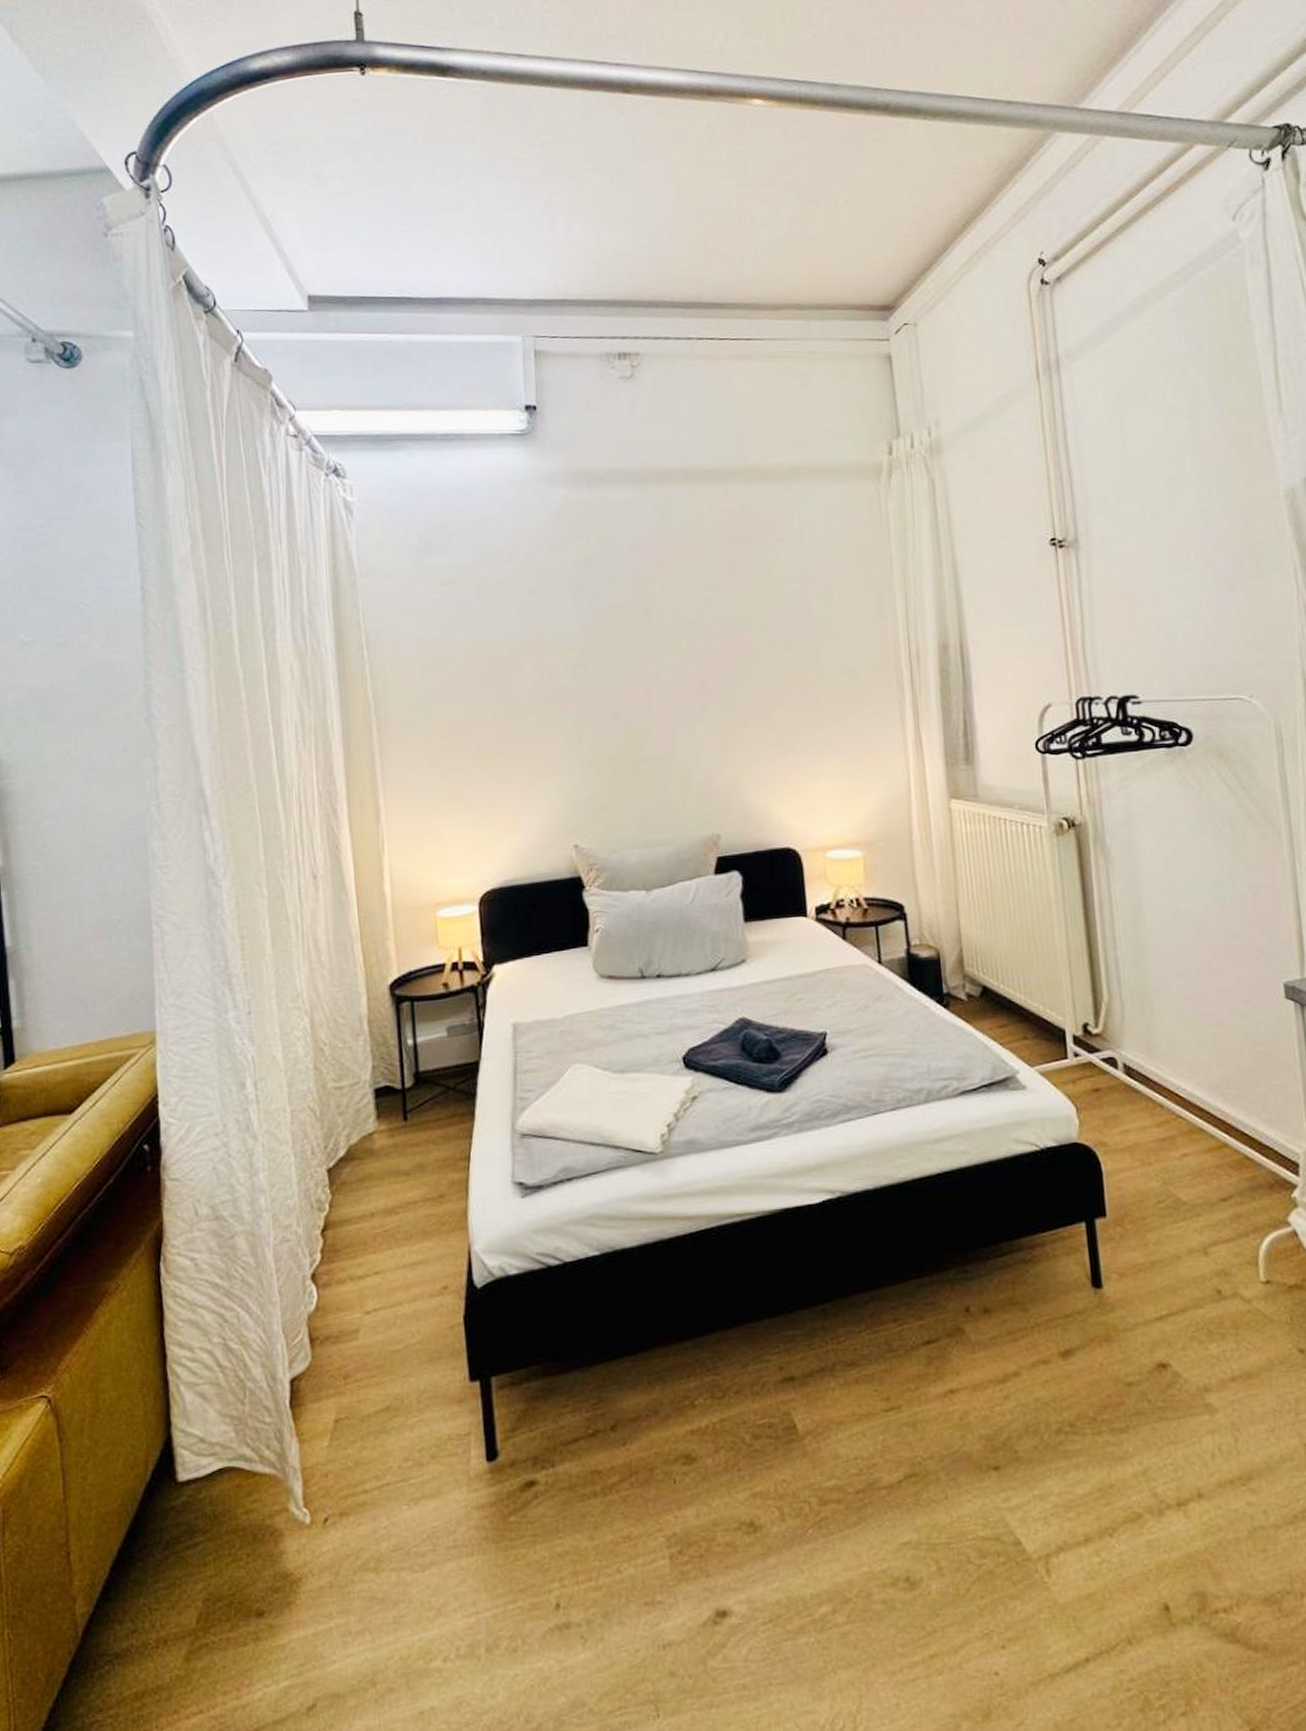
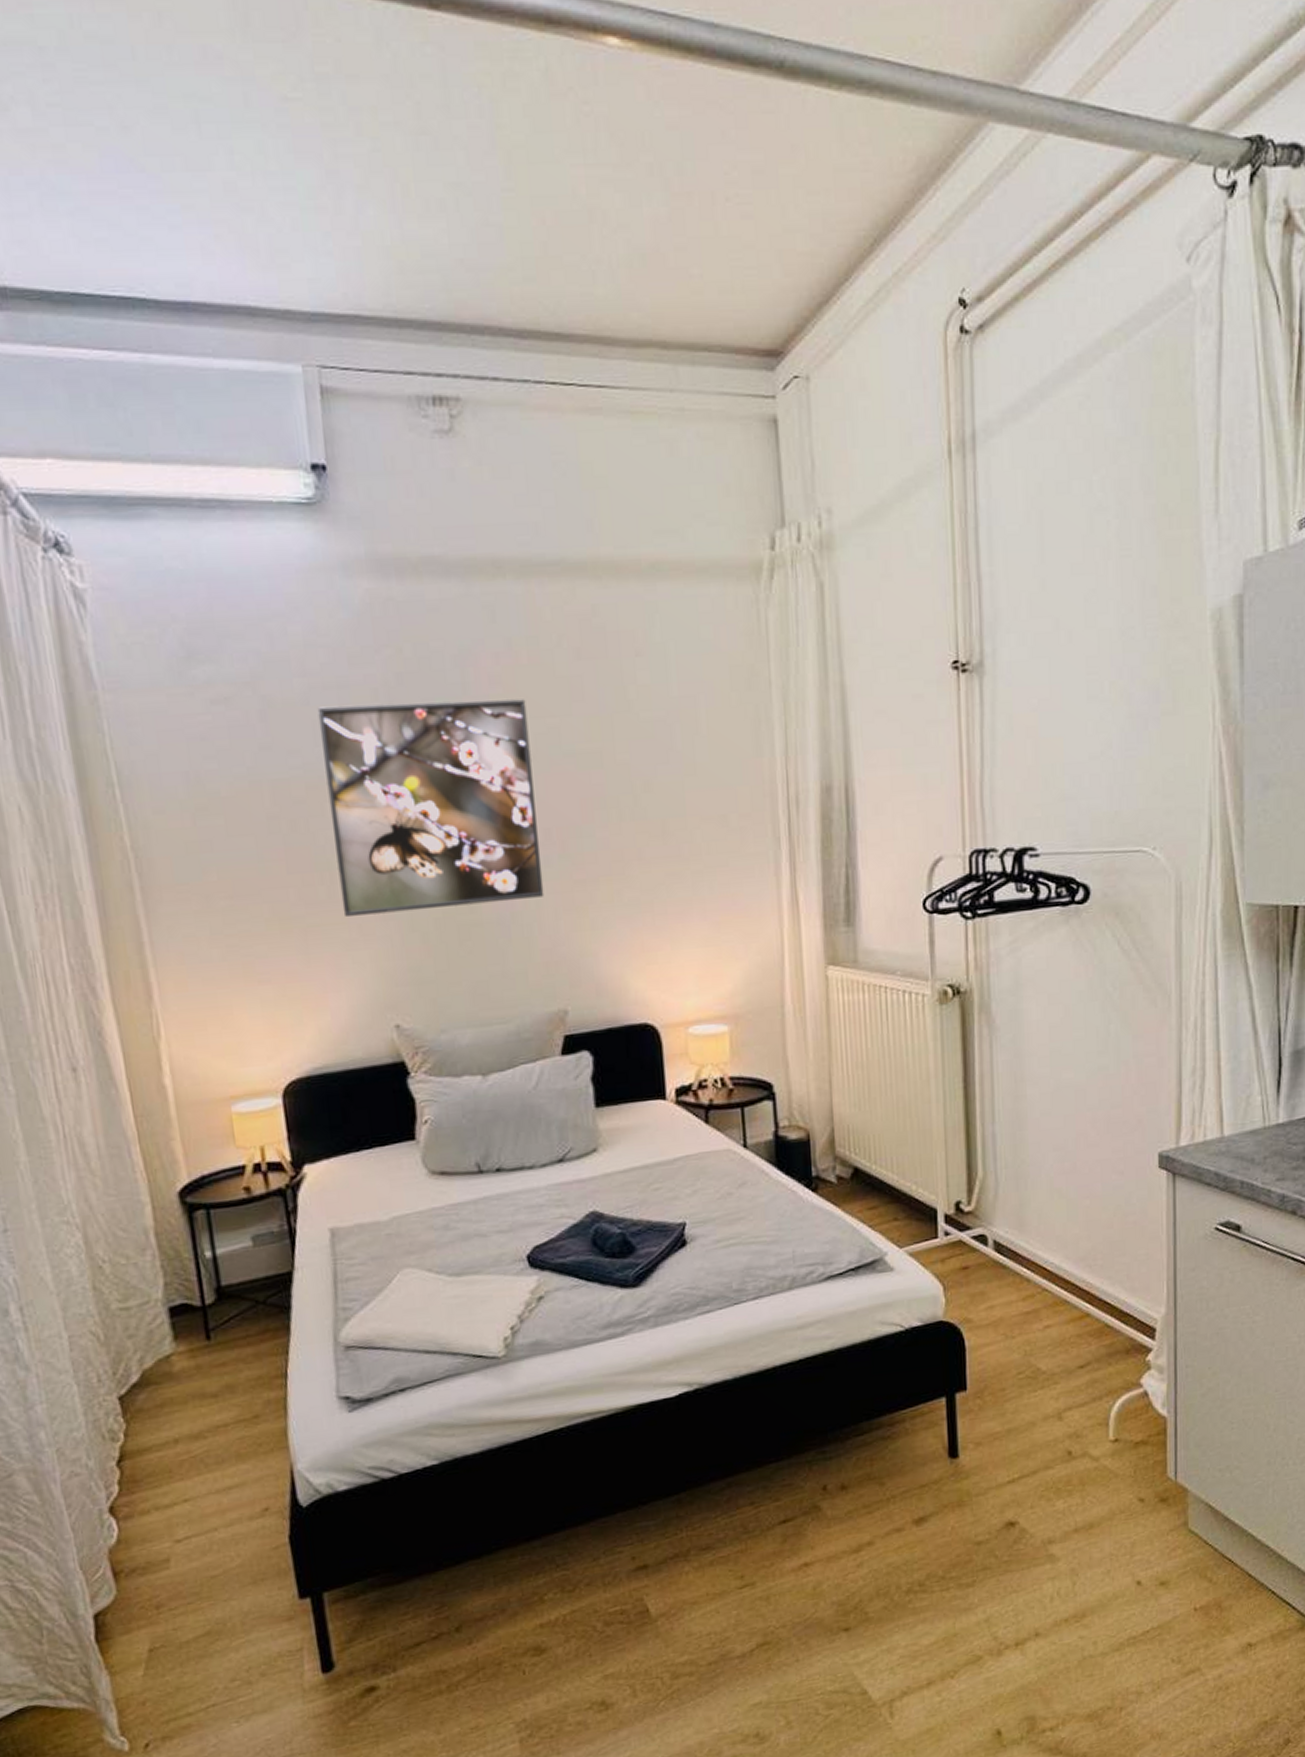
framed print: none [522,577,701,753] -> present [317,699,545,916]

